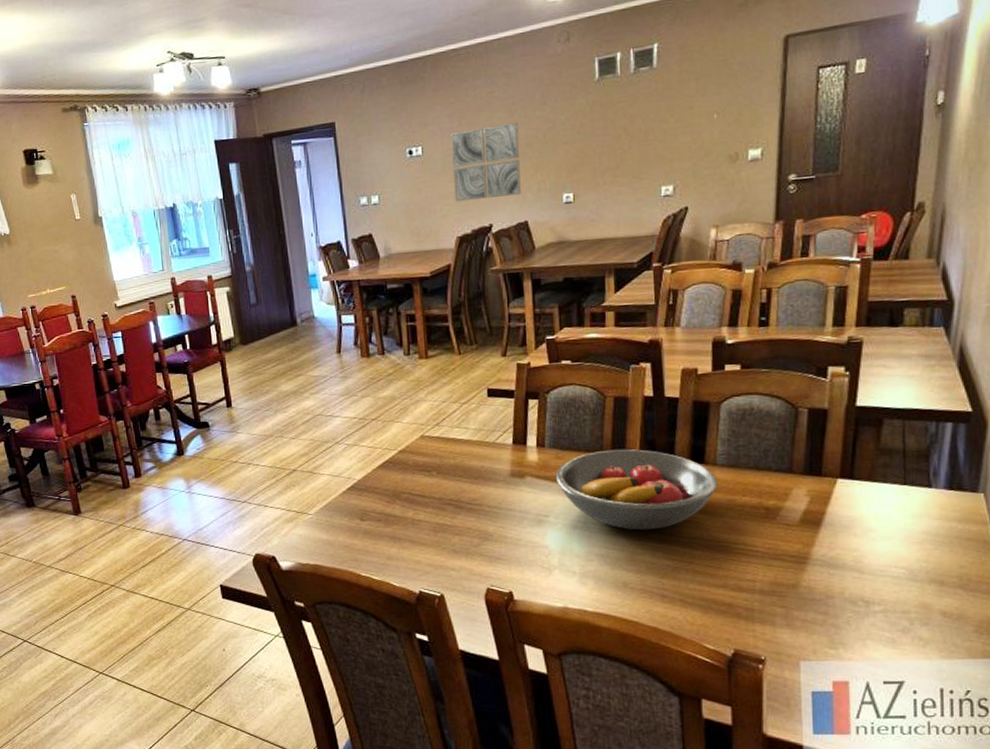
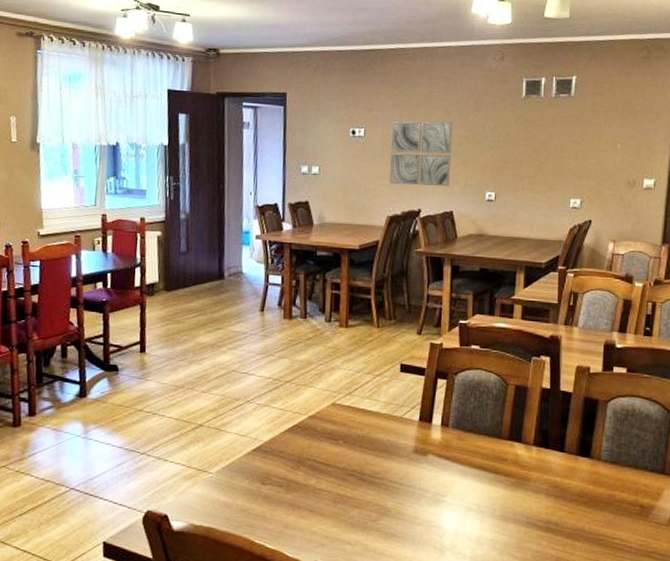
fruit bowl: present [555,449,718,531] -> none [455,435,601,519]

